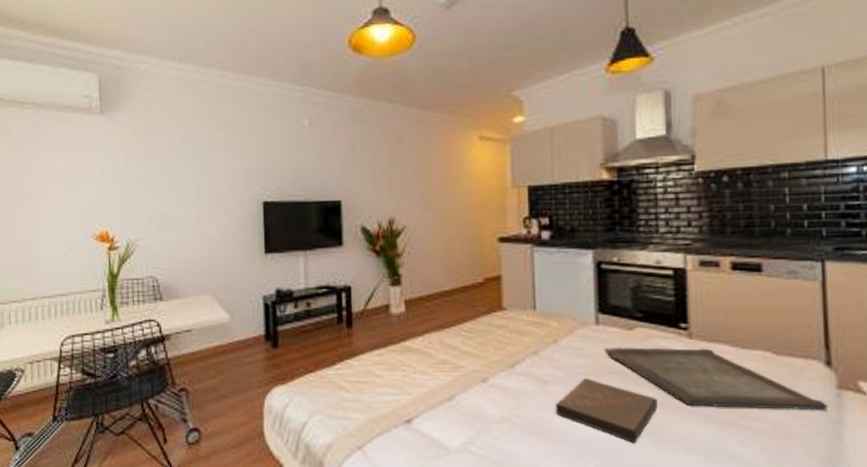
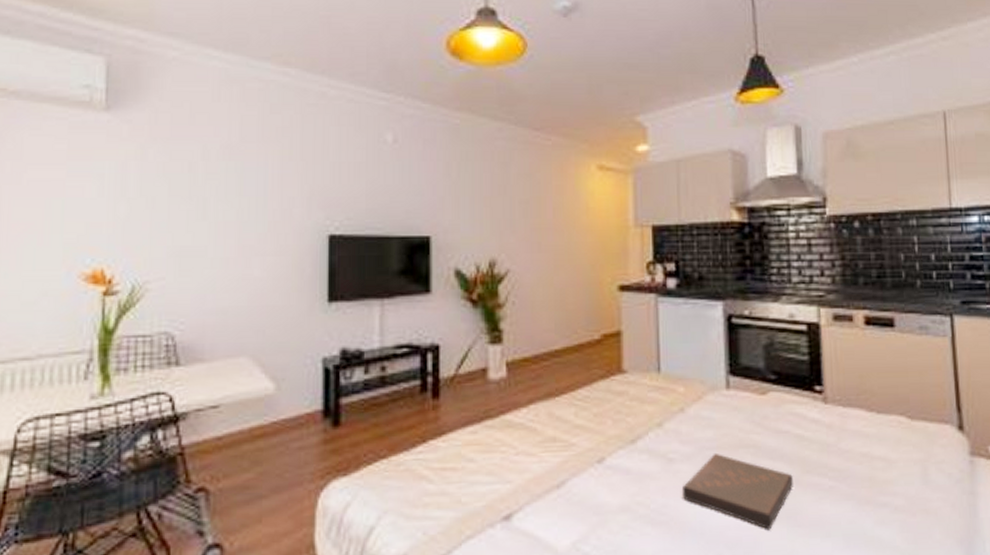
serving tray: present [604,347,829,411] -> none [735,414,963,482]

